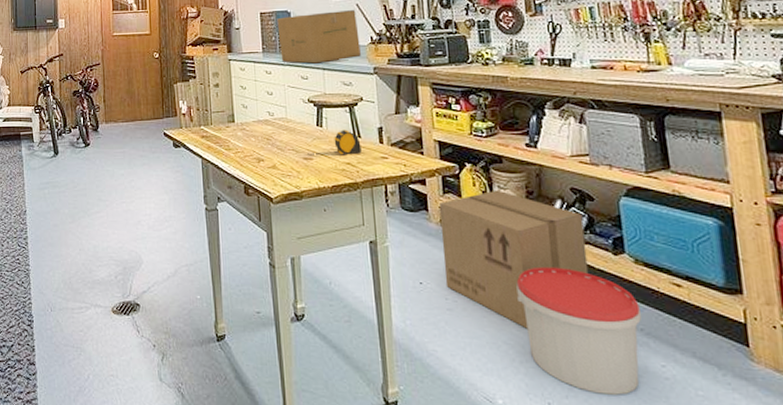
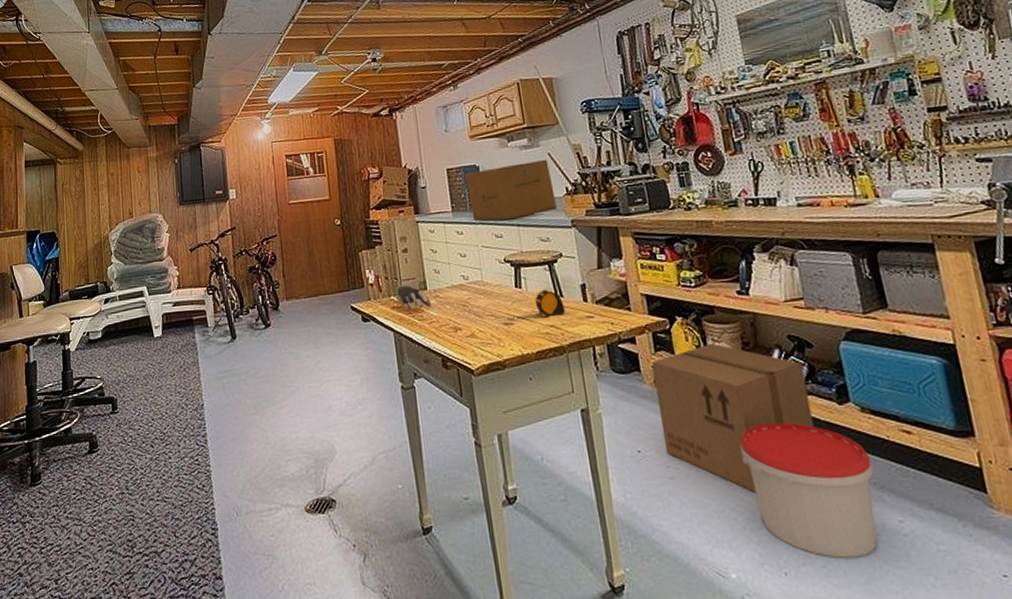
glove: none [206,116,237,141] -> present [395,285,431,312]

